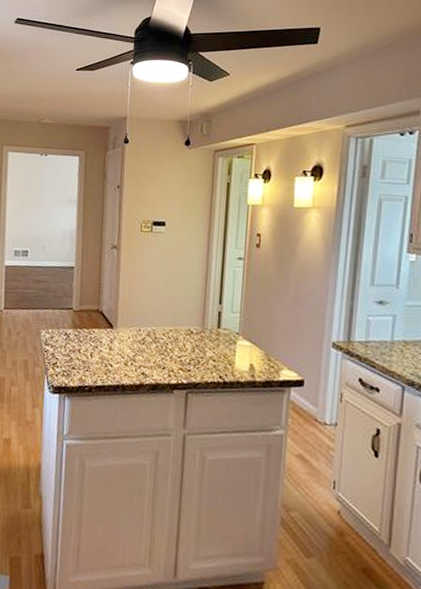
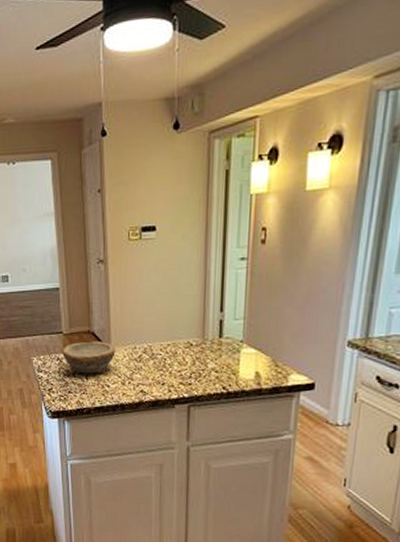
bowl: none [70,319,122,352] -> present [62,341,116,373]

